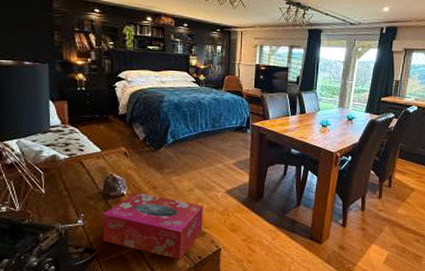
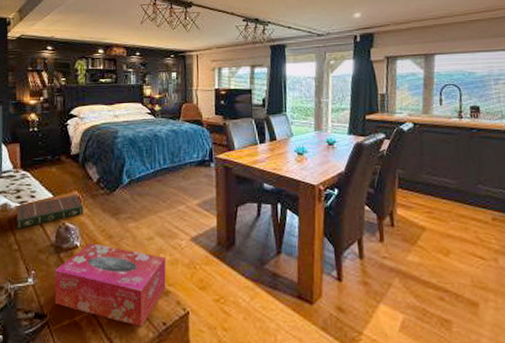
book: none [65,150,130,179] -> present [16,195,84,230]

